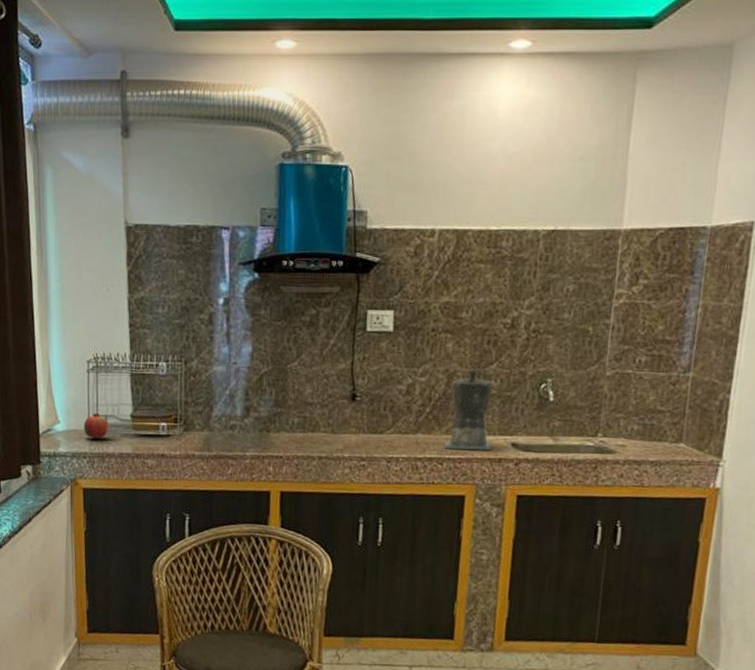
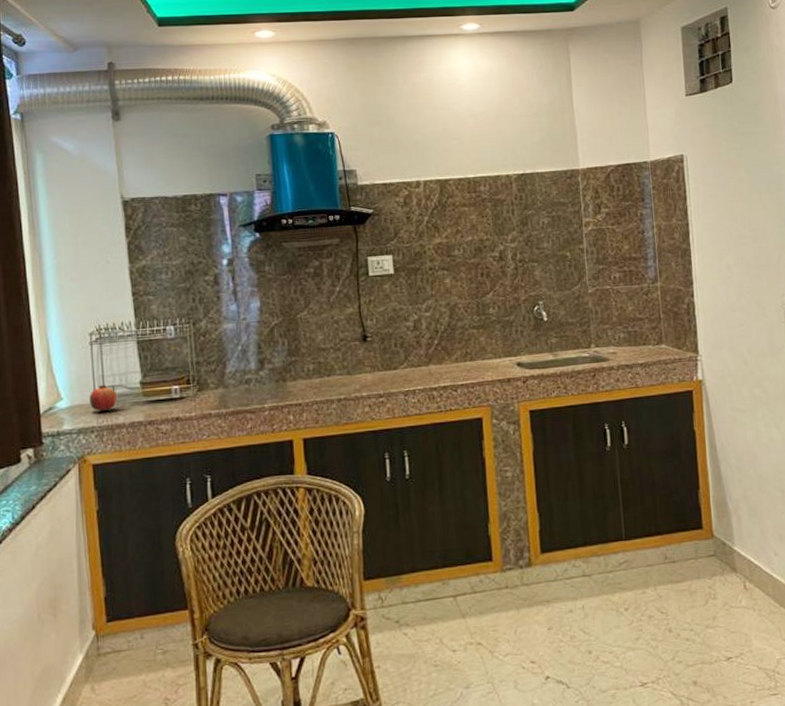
coffee maker: present [444,369,493,452] -> none [455,300,499,376]

